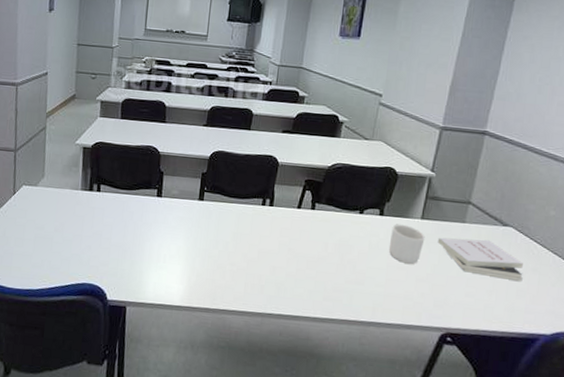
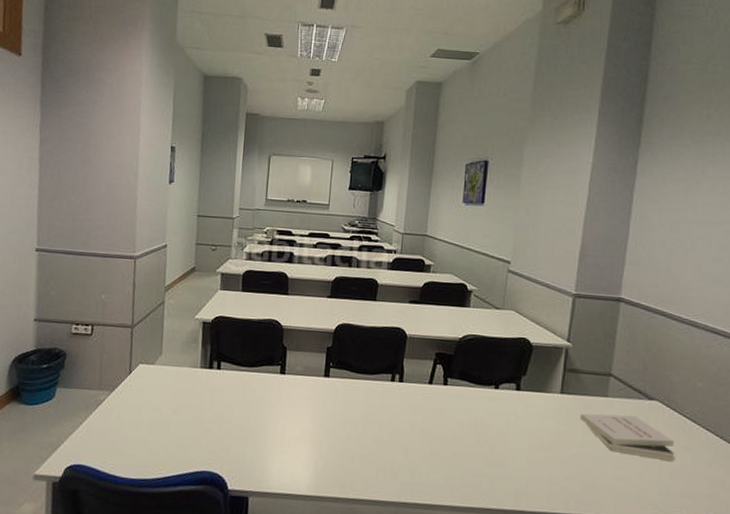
mug: present [388,224,425,264] -> none [528,399,566,444]

